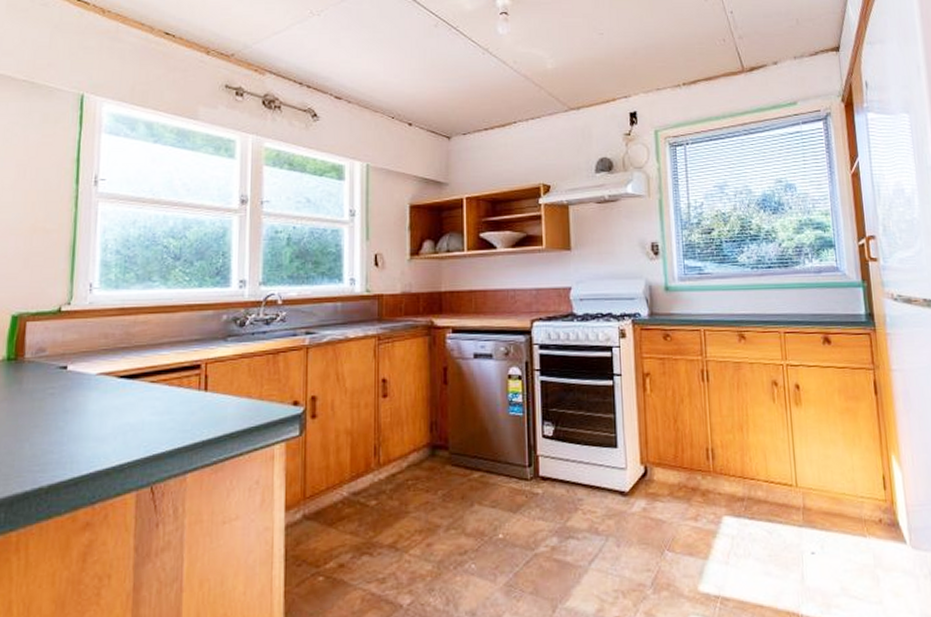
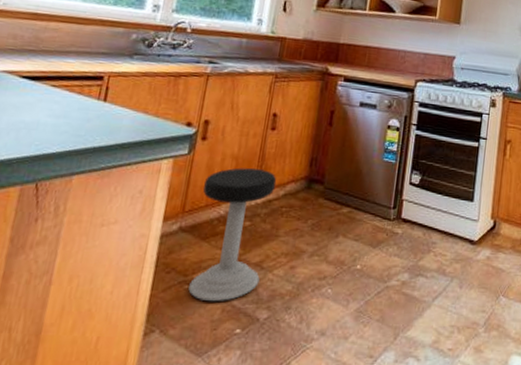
stool: none [322,442,397,592] -> present [188,168,277,302]

